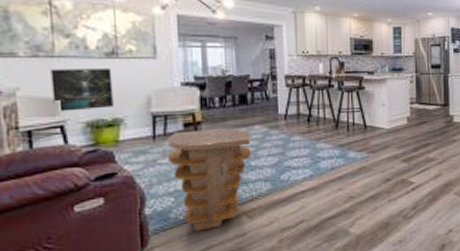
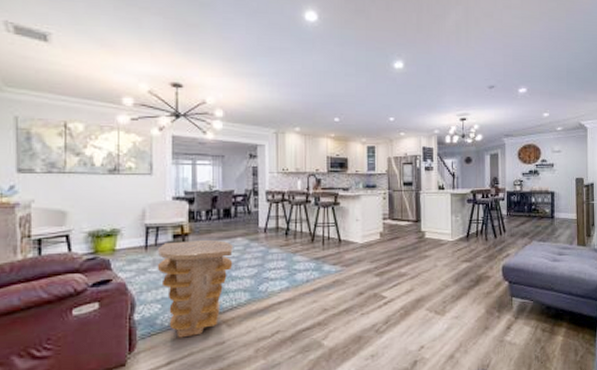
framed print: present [50,68,114,112] -> none [61,184,113,222]

